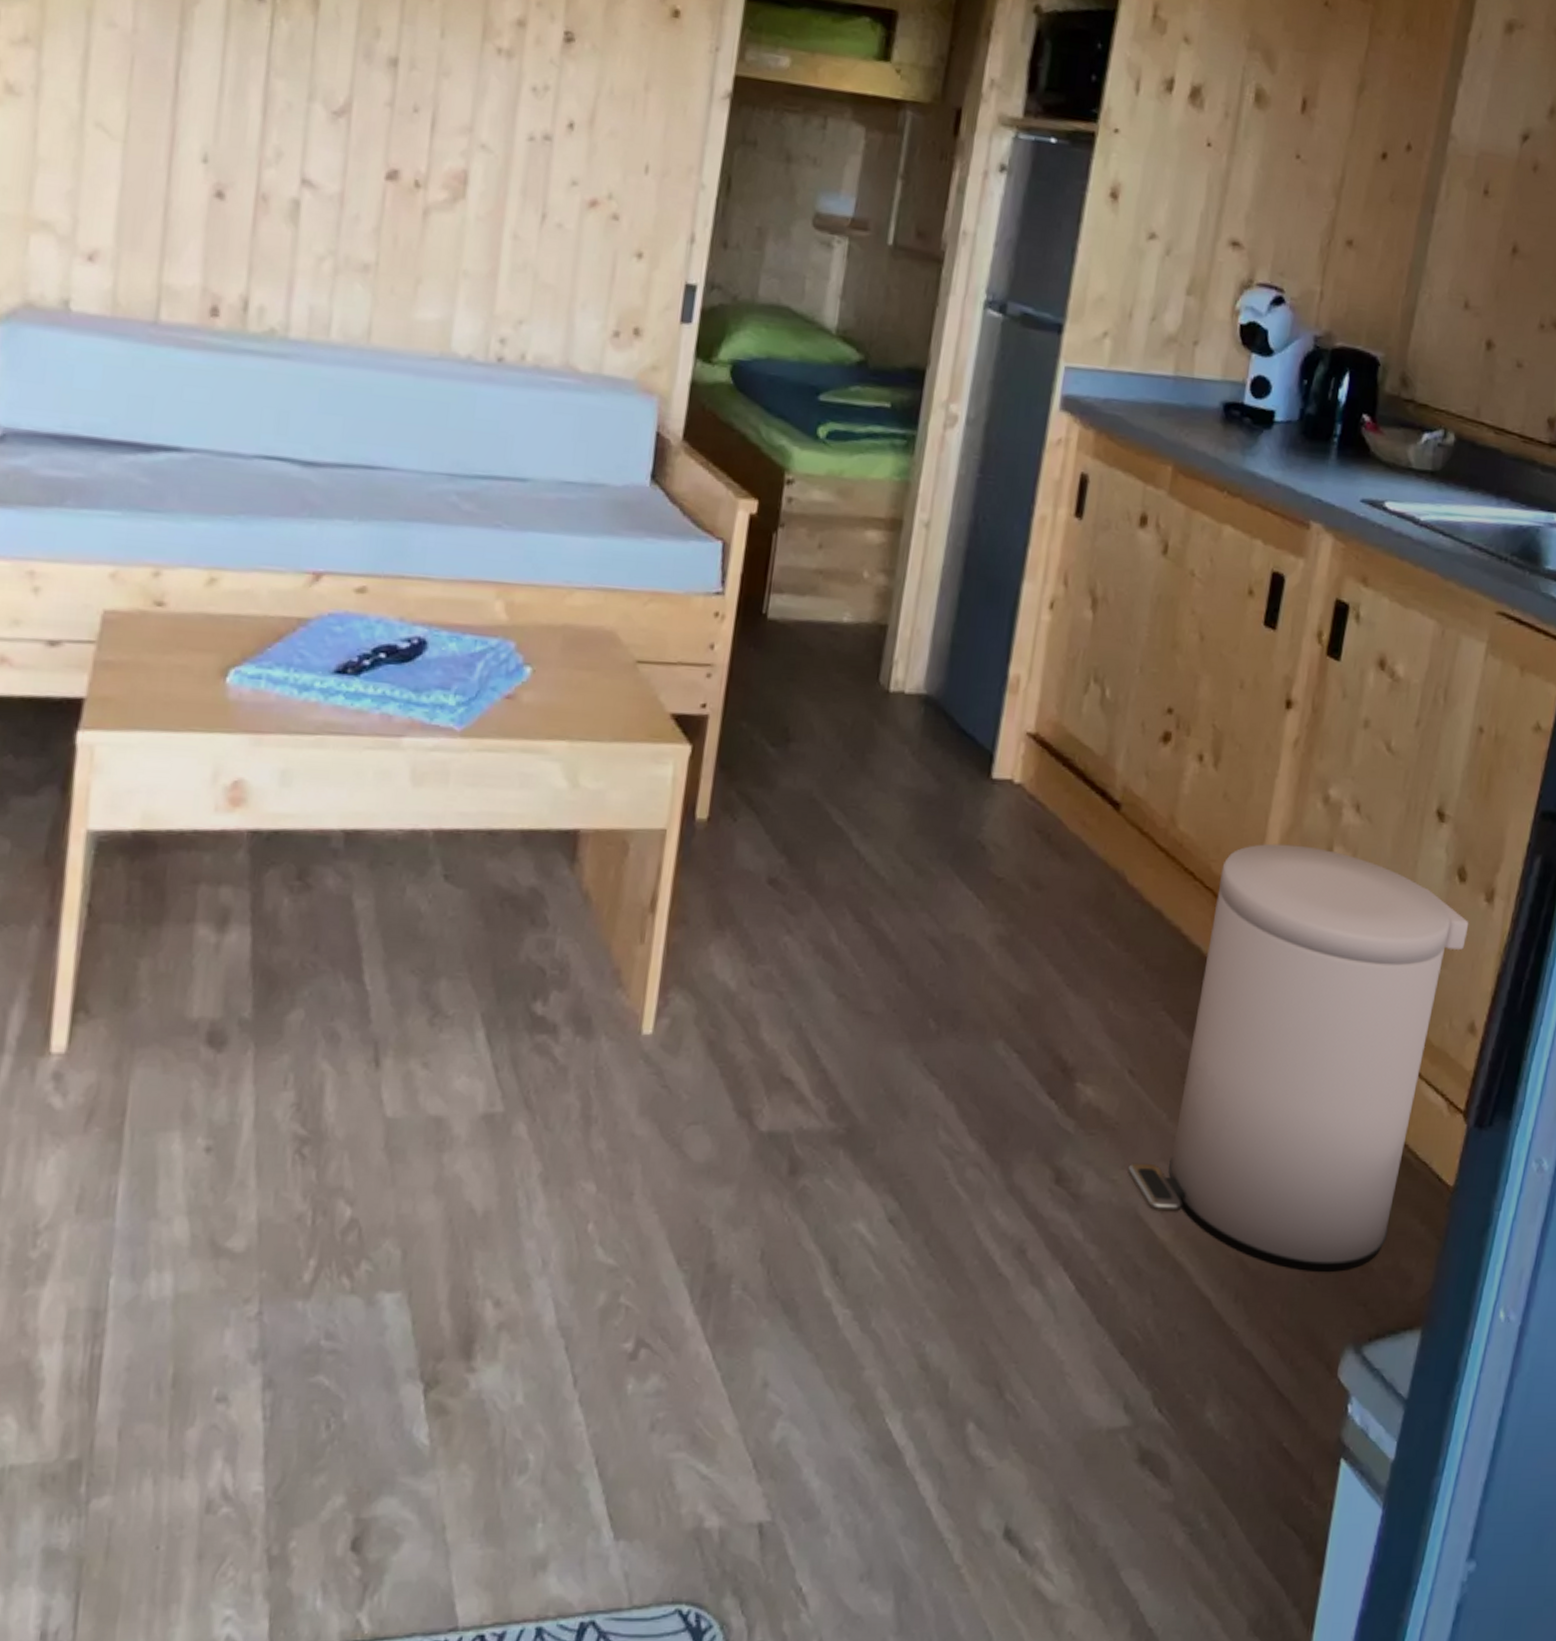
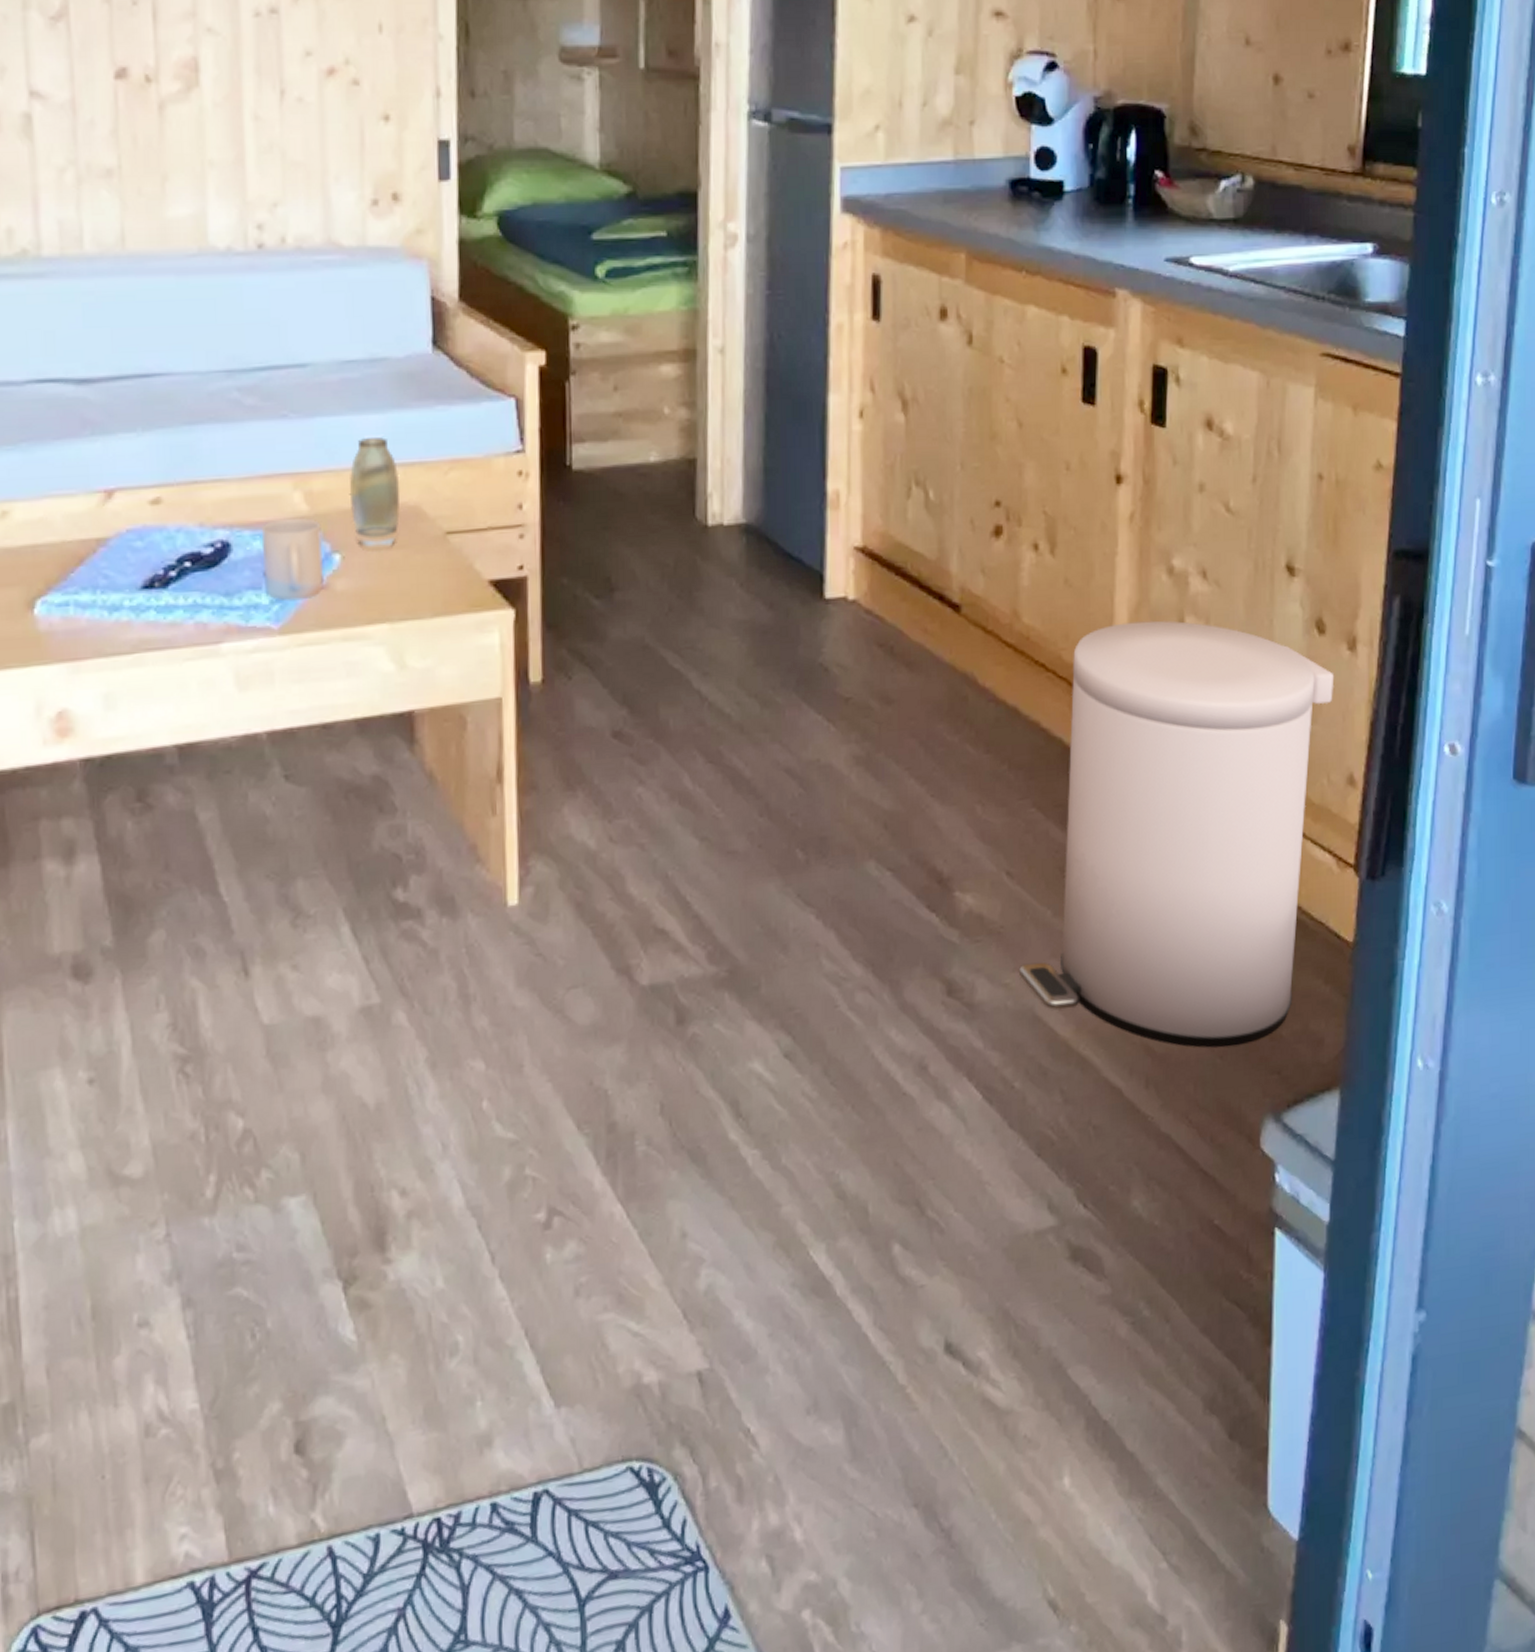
mug: none [453,625,517,707] -> present [261,517,325,602]
vase: none [548,558,600,671] -> present [350,437,401,552]

